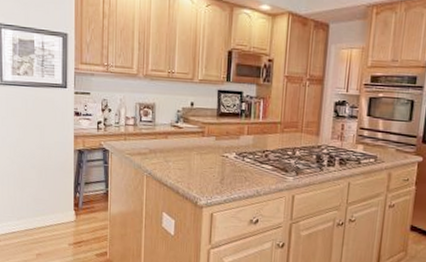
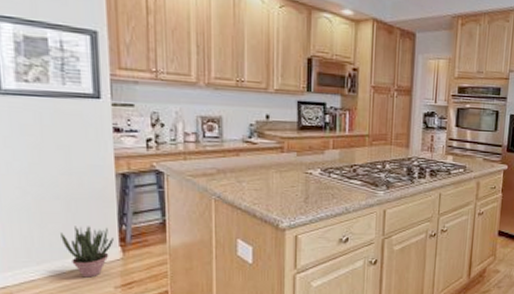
potted plant: none [34,191,70,235] -> present [61,226,114,278]

